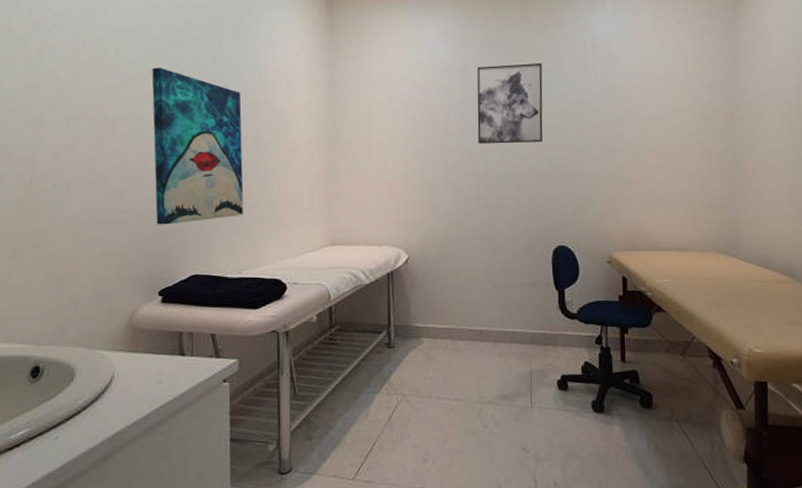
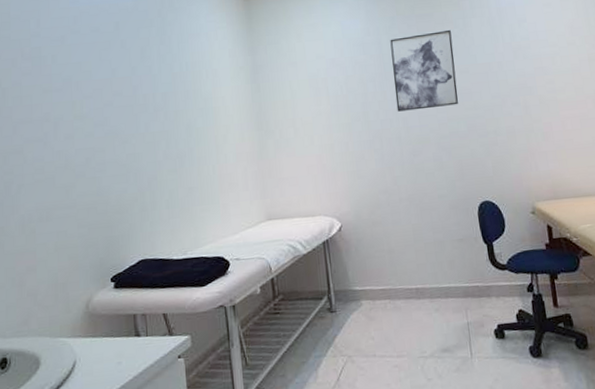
wall art: present [152,67,244,225] -> none [87,69,184,216]

